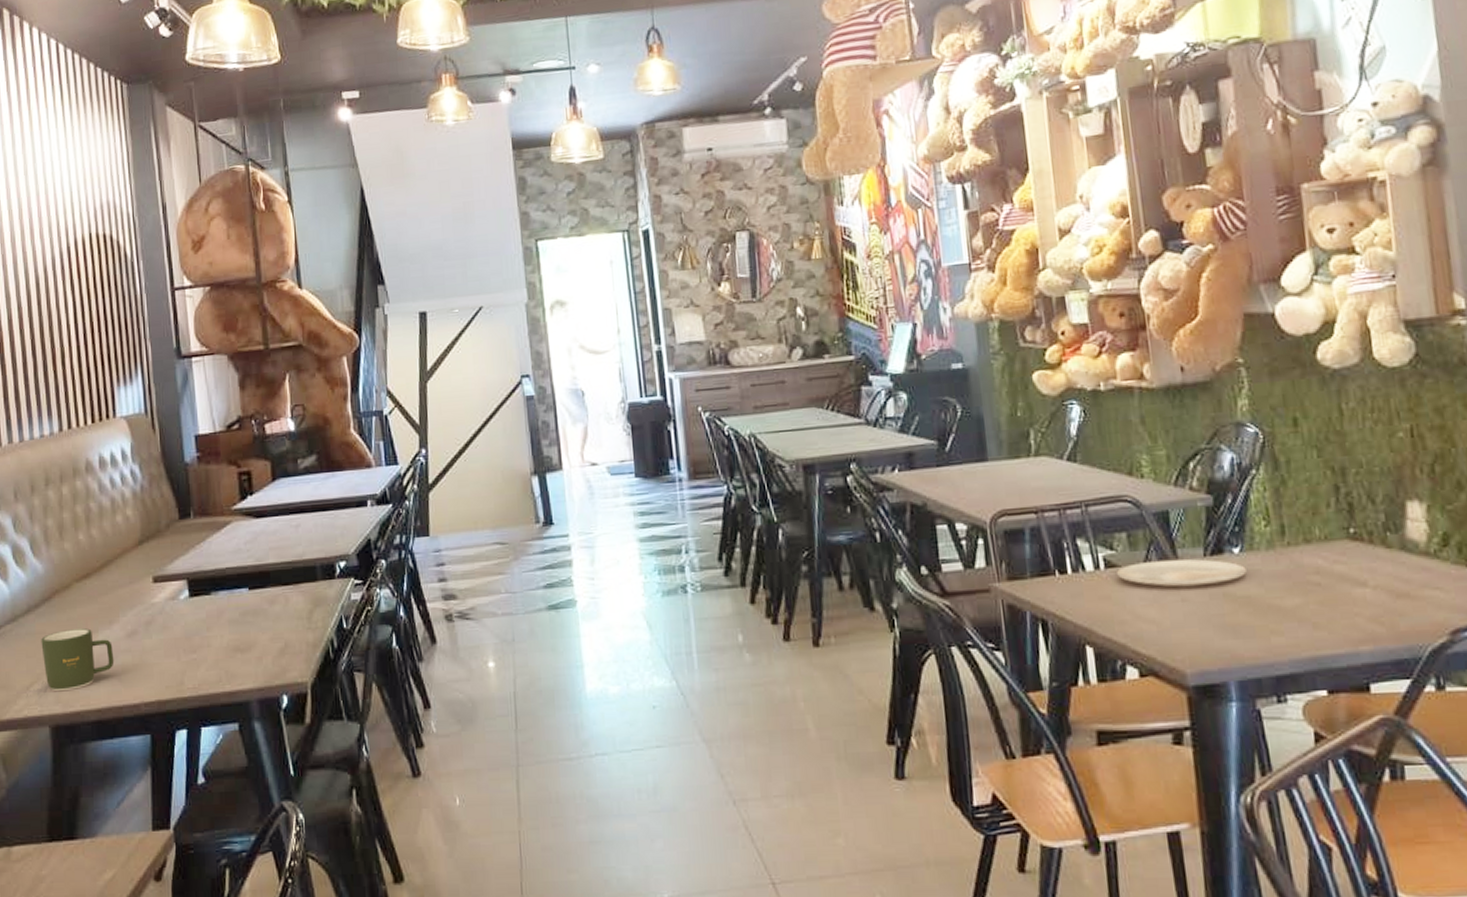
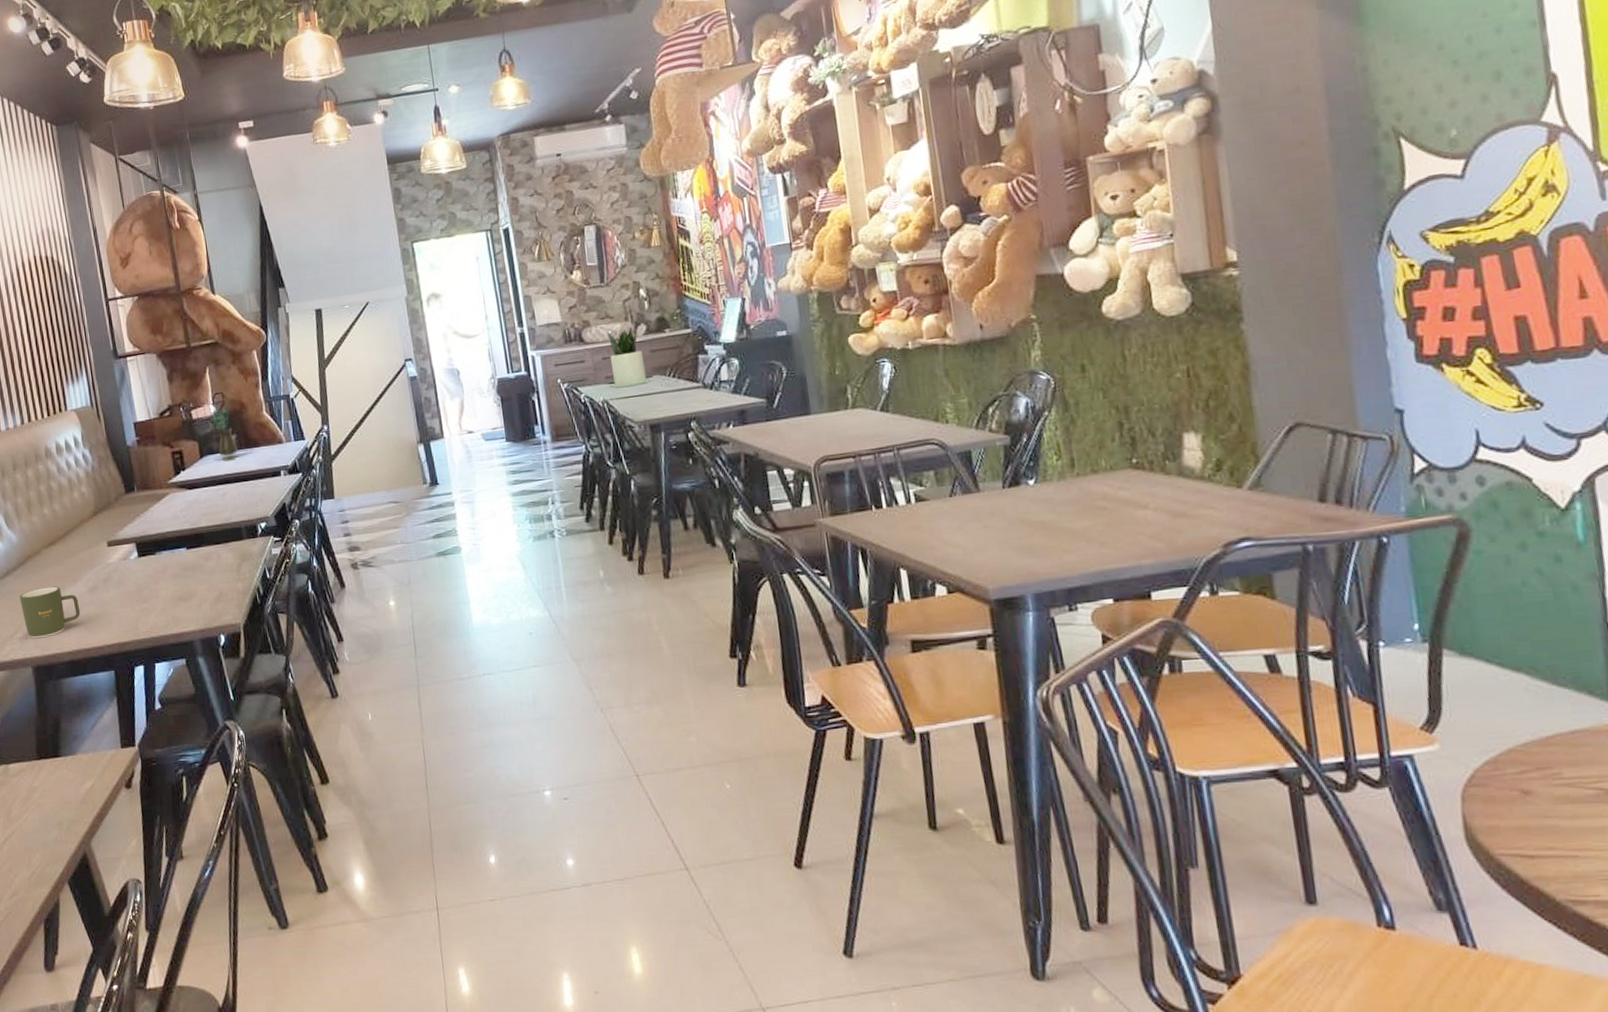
vase: none [287,422,318,488] -> present [210,408,238,463]
planter: none [757,351,804,421] -> present [607,327,650,389]
plate: present [1117,559,1246,588] -> none [926,491,1041,516]

